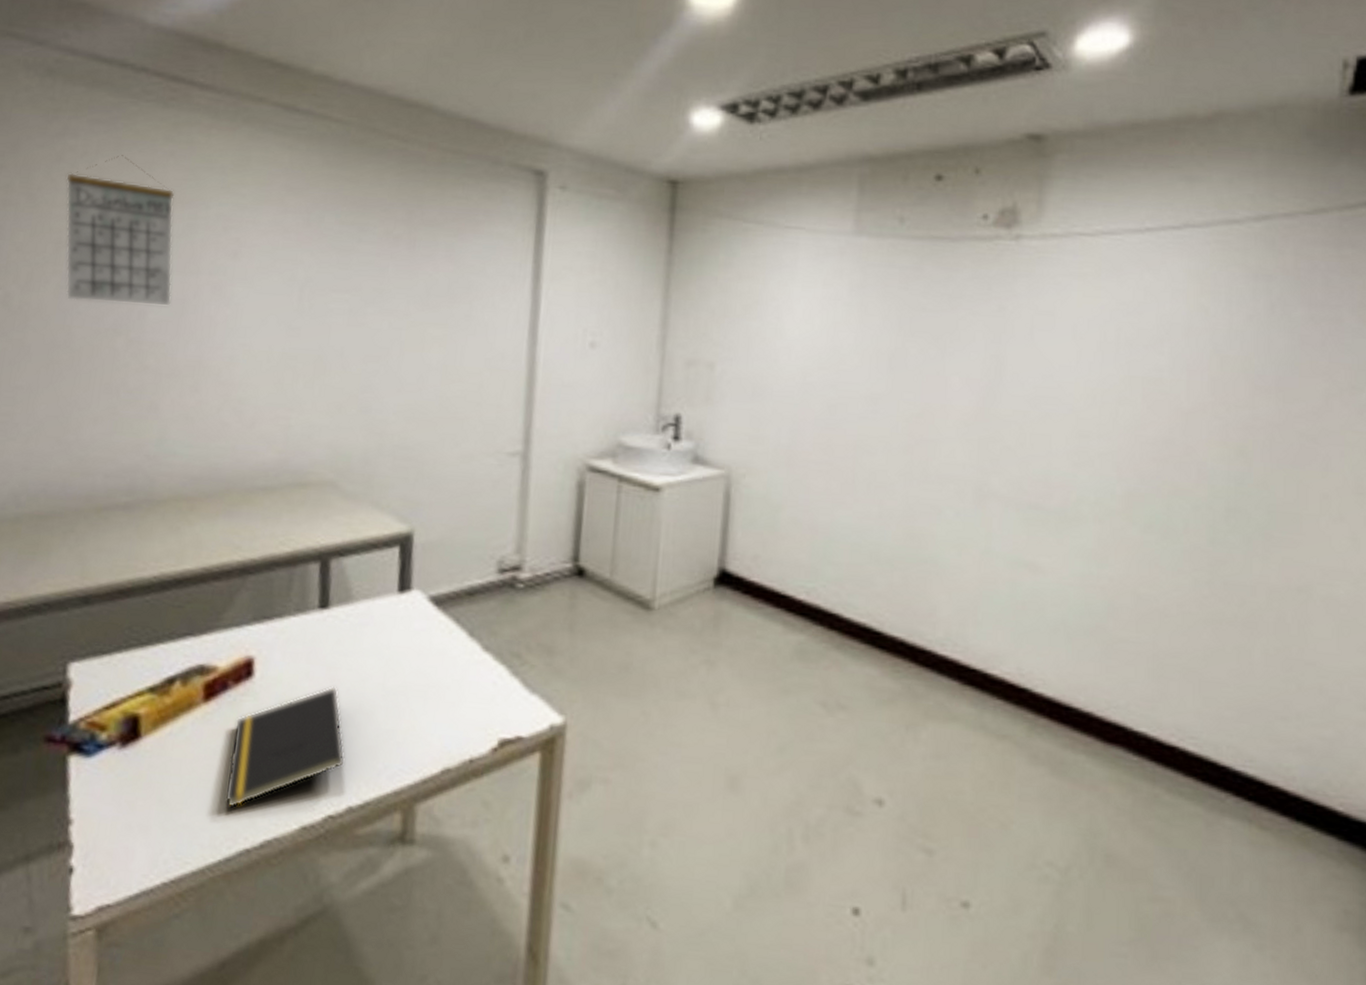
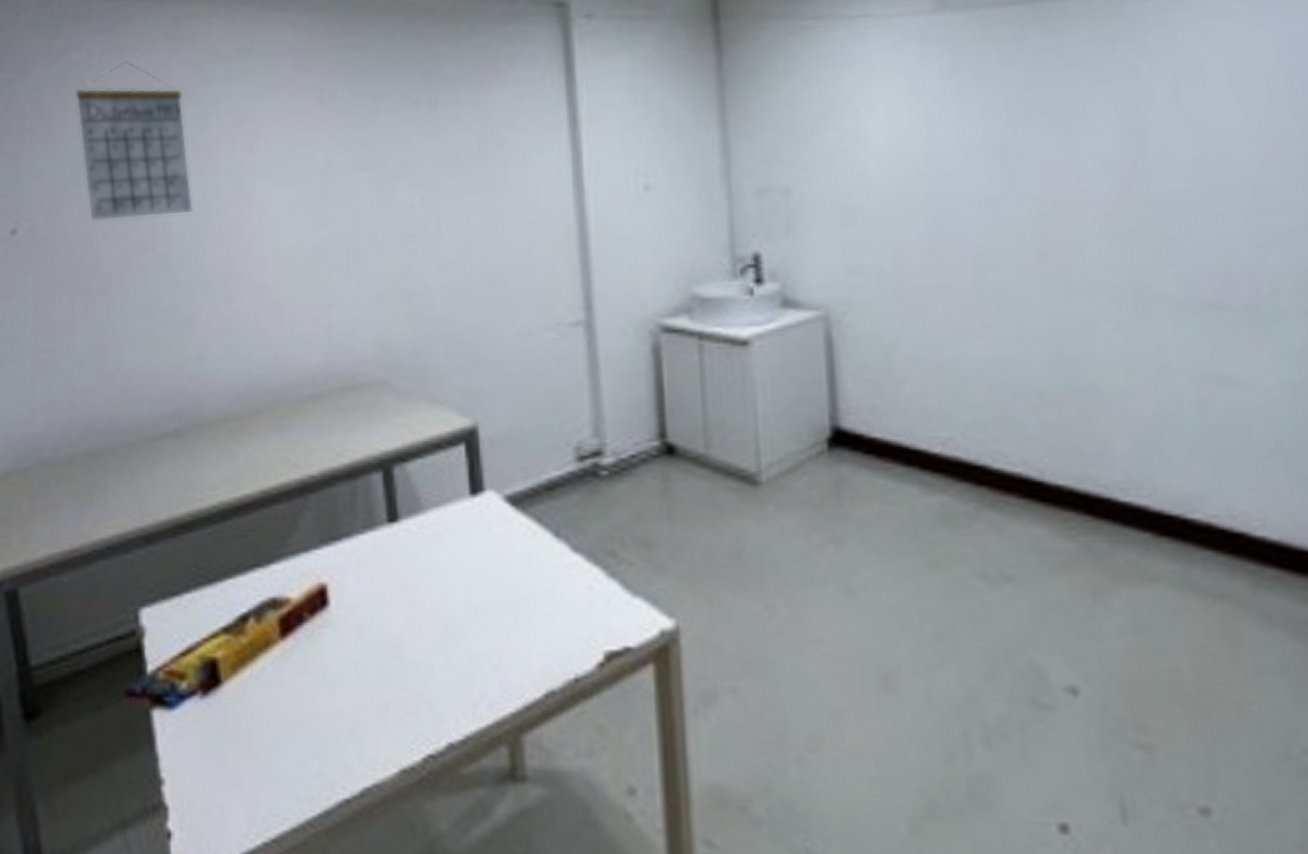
notepad: present [224,686,346,809] -> none [315,609,439,755]

